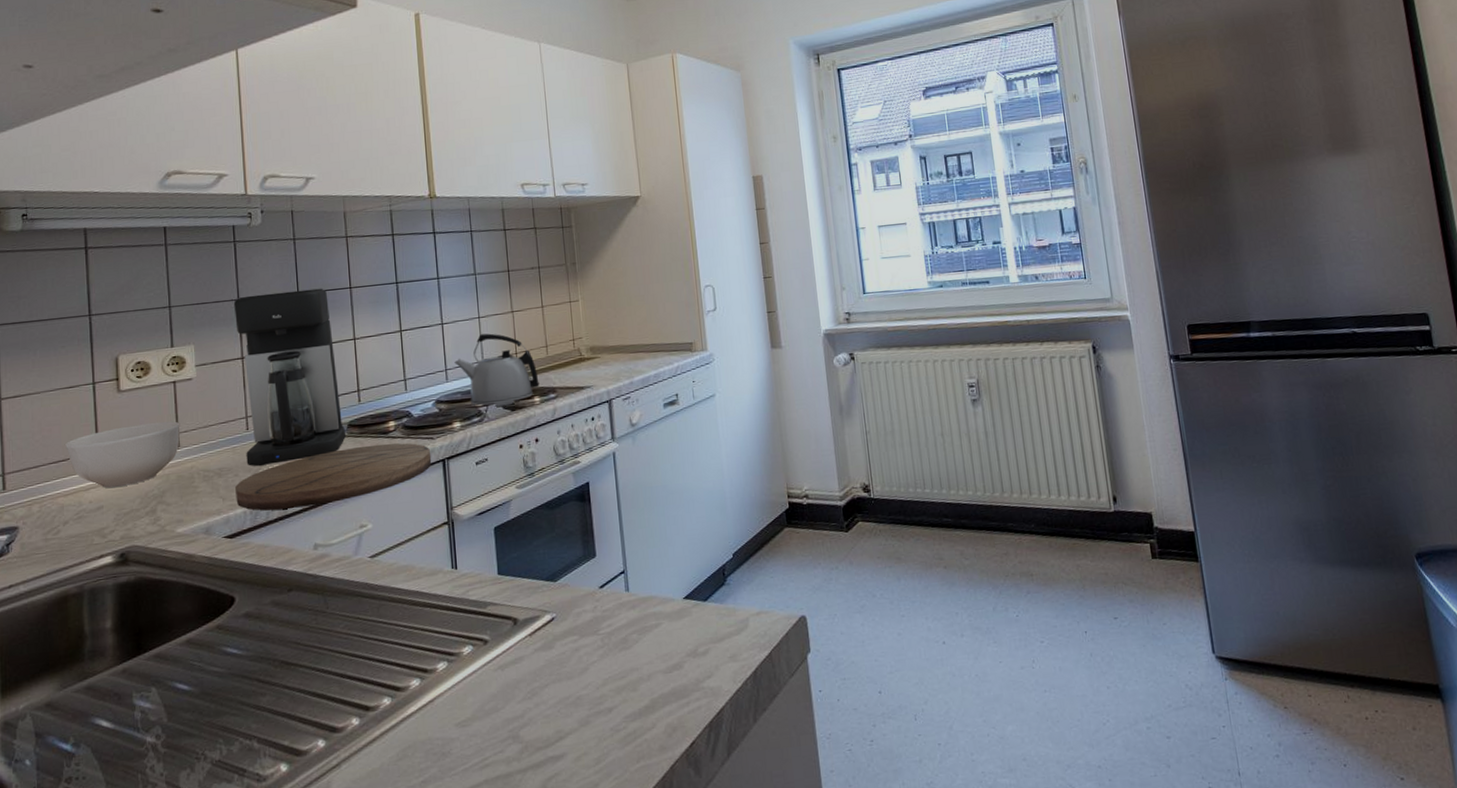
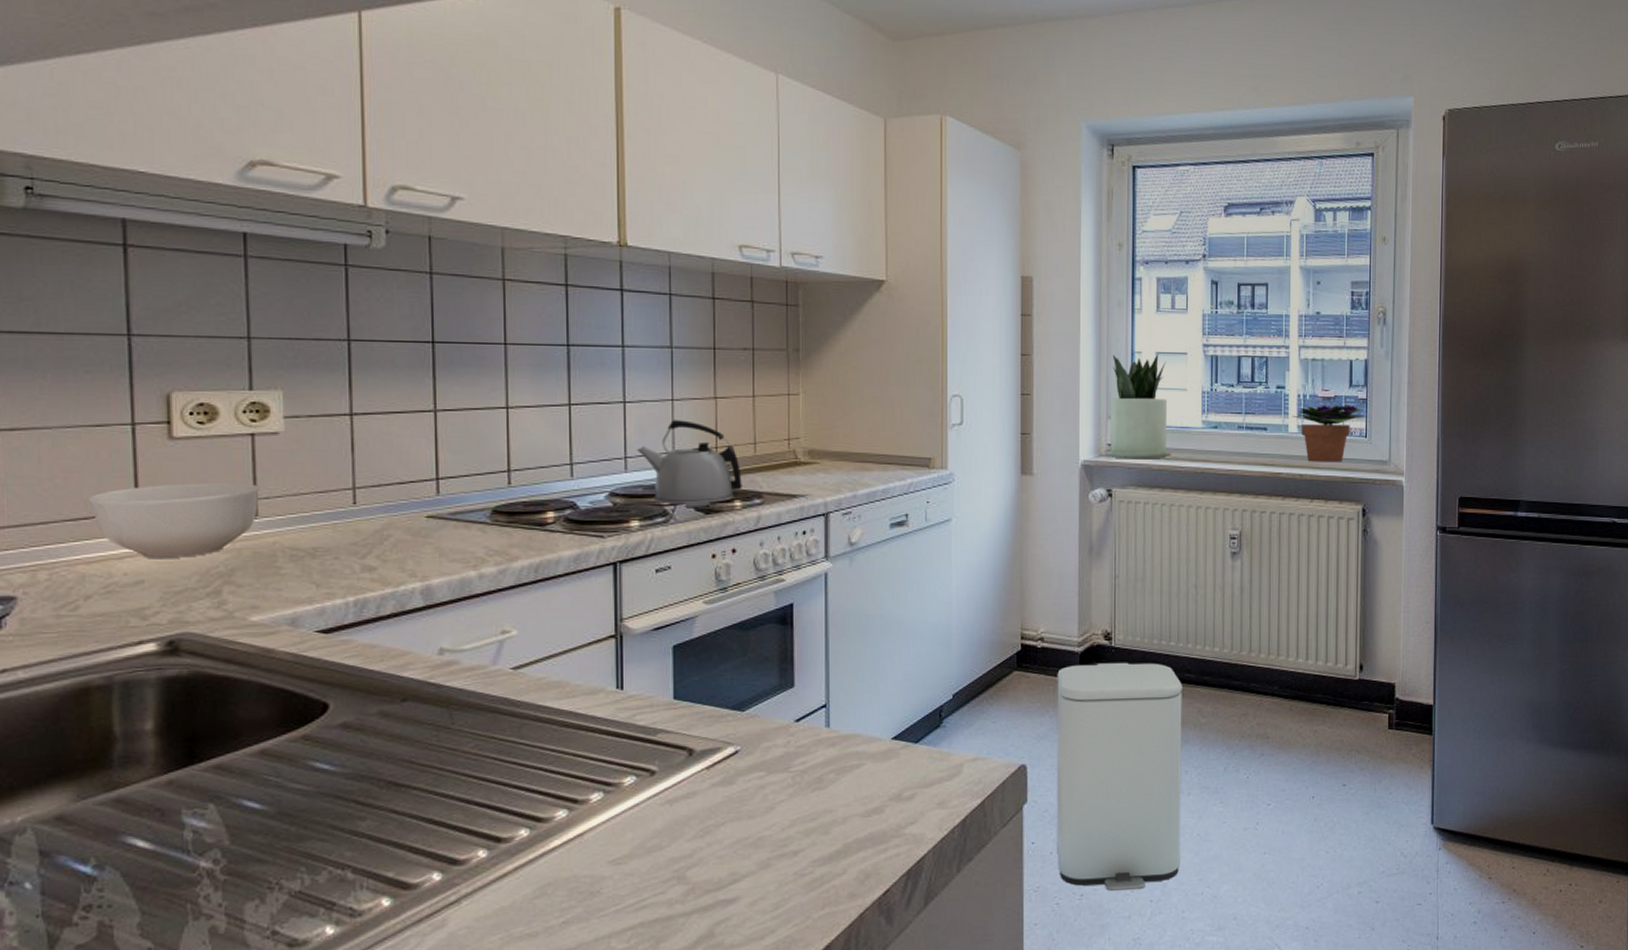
coffee maker: present [233,288,346,467] -> none [341,337,488,550]
cutting board: present [235,443,432,511] -> none [335,537,600,605]
pedal bin: none [824,510,963,736] -> present [1056,662,1182,892]
planter: none [839,227,905,325] -> present [1104,353,1173,458]
potted flower: none [1010,250,1088,308] -> present [1291,404,1371,462]

